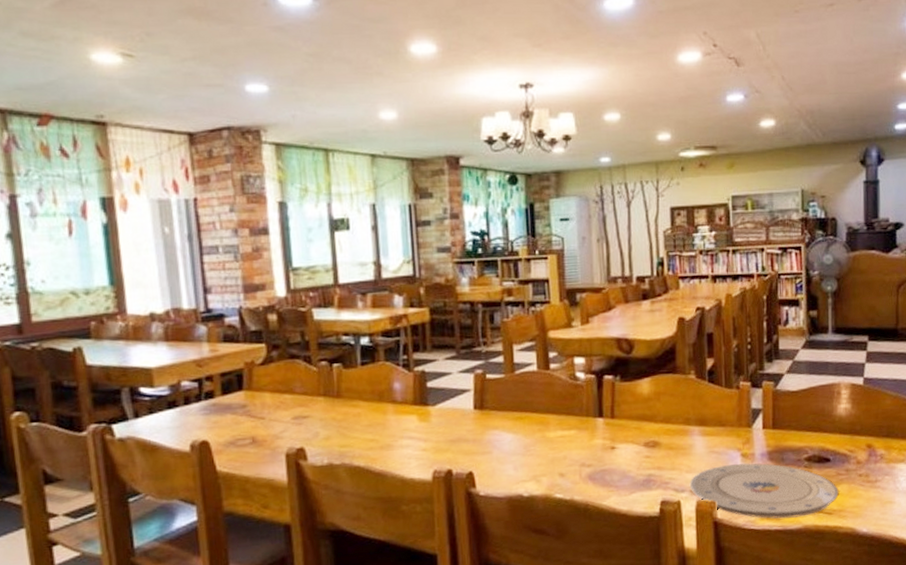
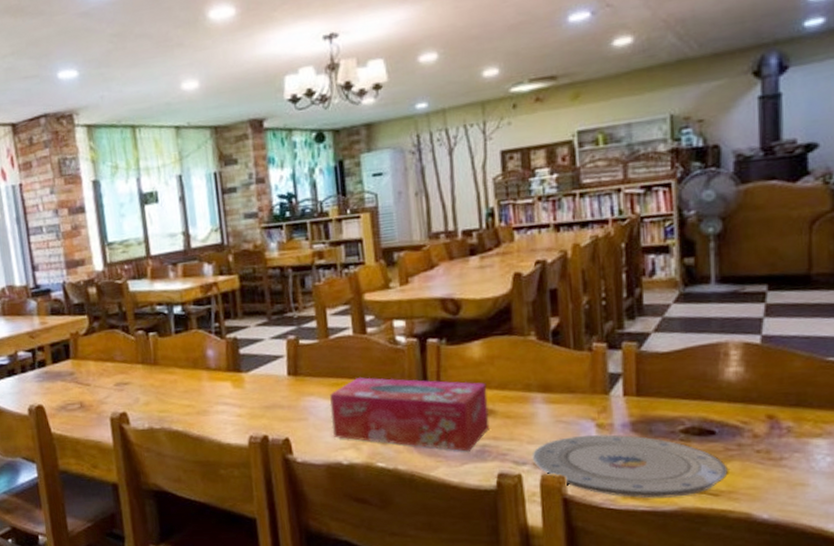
tissue box: none [513,411,655,481] -> present [330,377,490,452]

